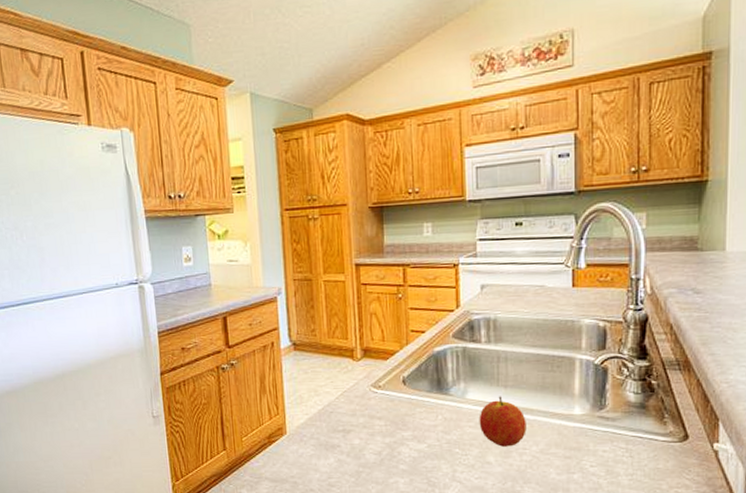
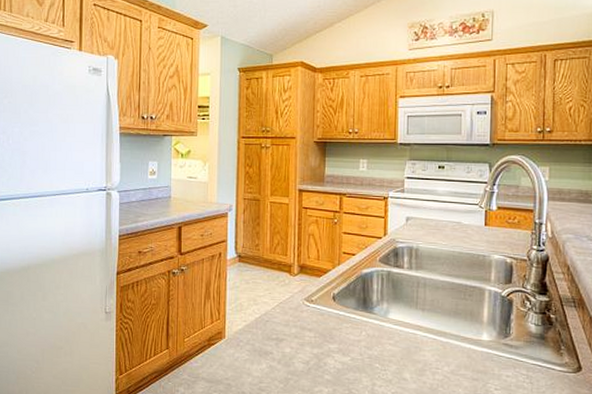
fruit: present [479,396,527,447] -> none [398,318,440,366]

